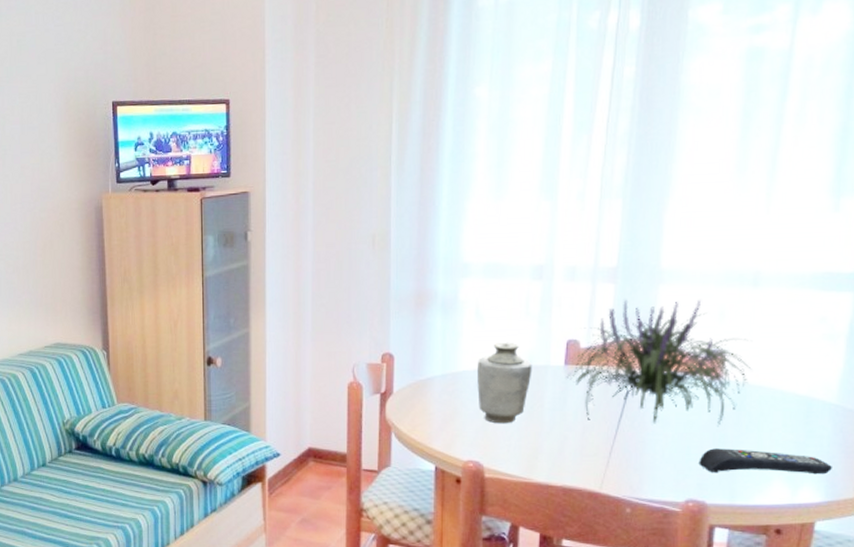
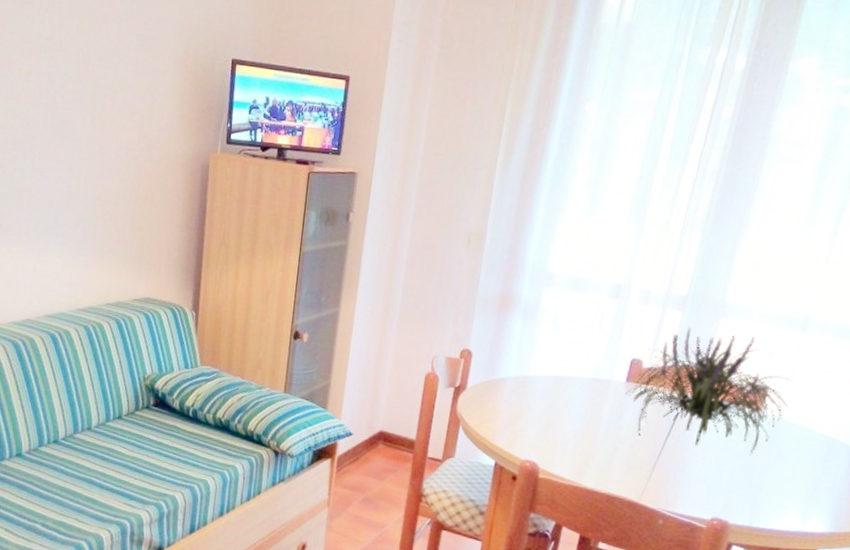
vase: present [477,342,533,424] -> none [543,352,598,430]
remote control: present [699,448,832,475] -> none [728,474,840,509]

